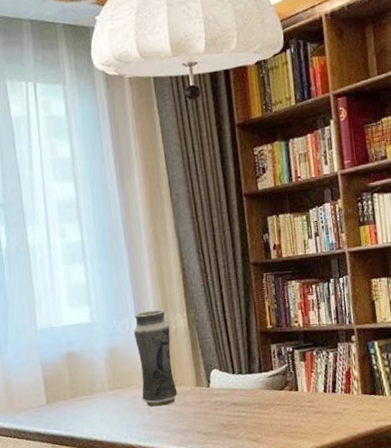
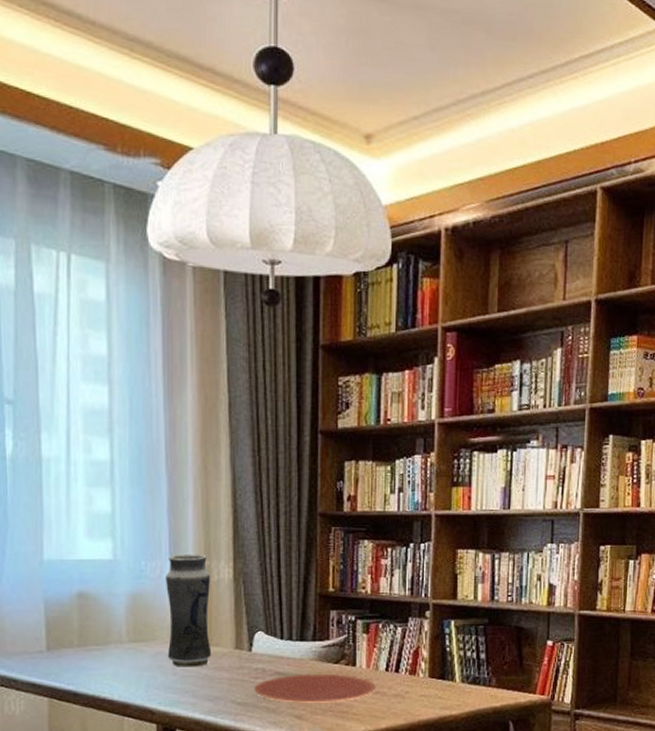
plate: none [215,399,319,428] -> present [254,673,377,703]

